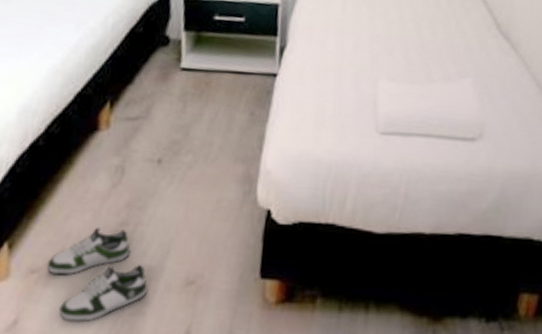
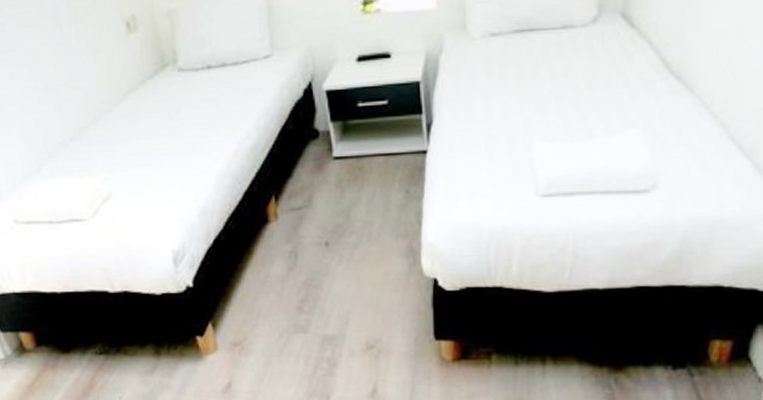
shoe: present [46,227,147,323] -> none [246,305,333,384]

